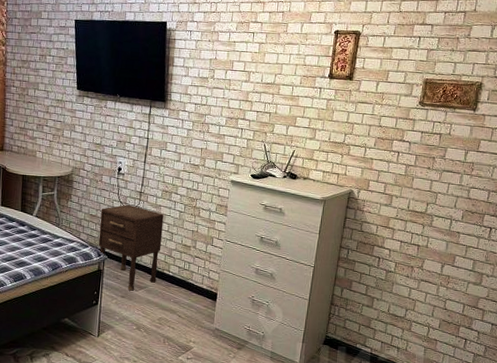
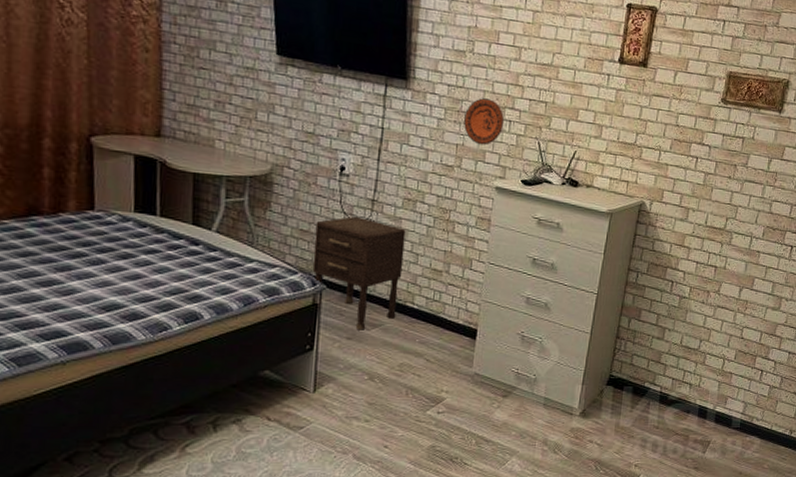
decorative plate: none [207,112,238,149] -> present [464,98,505,145]

